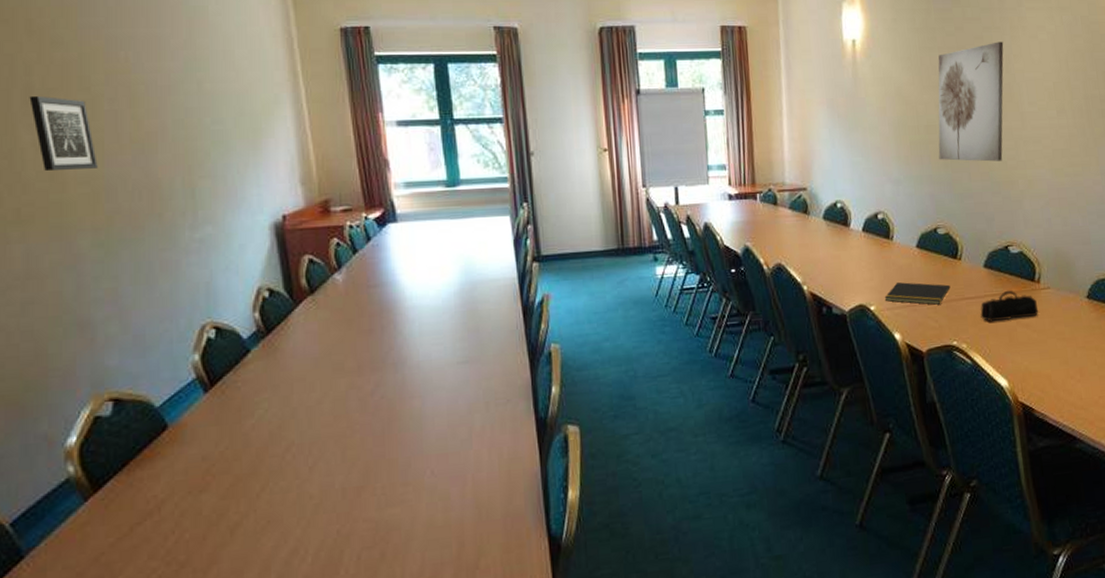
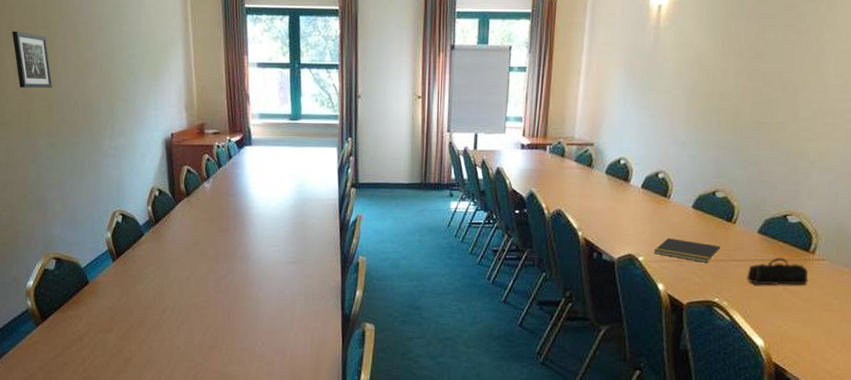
wall art: present [938,42,1004,162] -> none [729,11,818,132]

